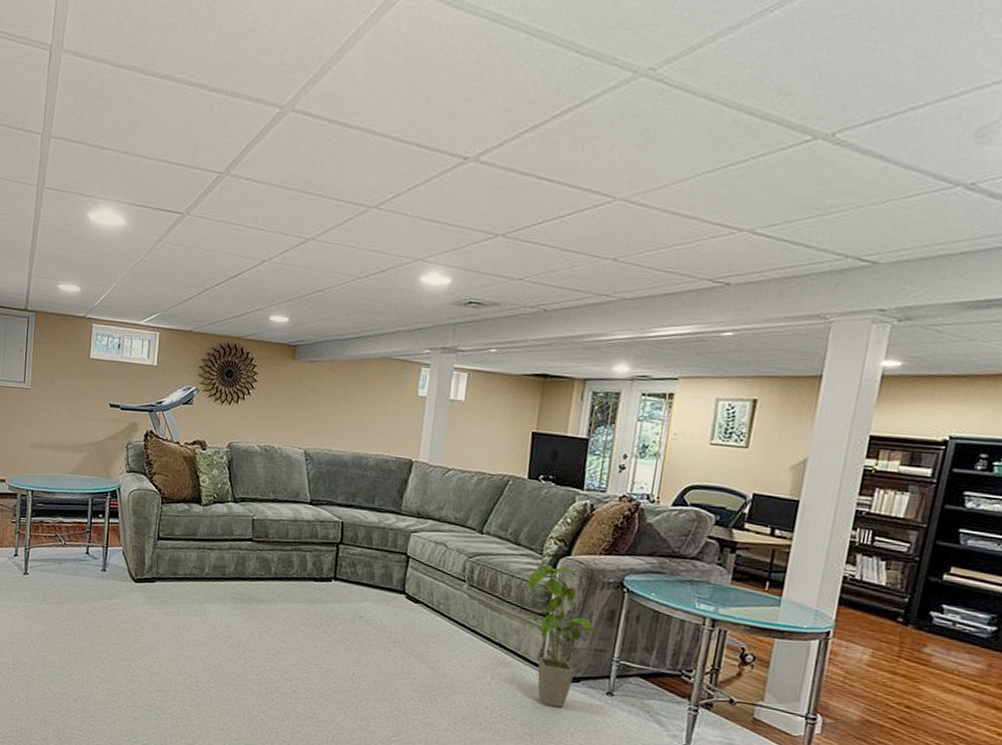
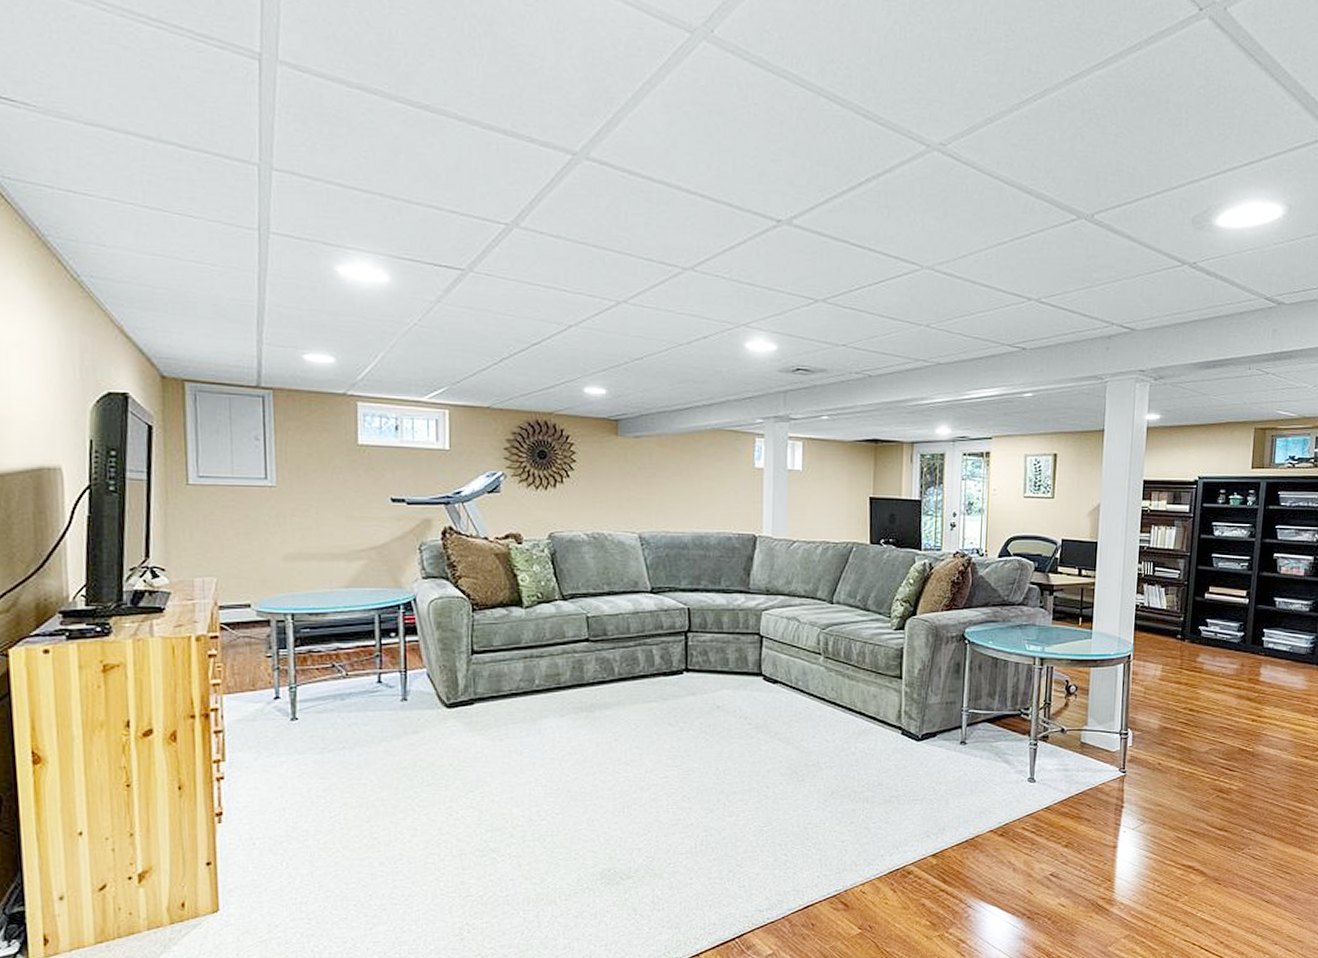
house plant: present [528,564,601,708] -> none [880,626,949,765]

